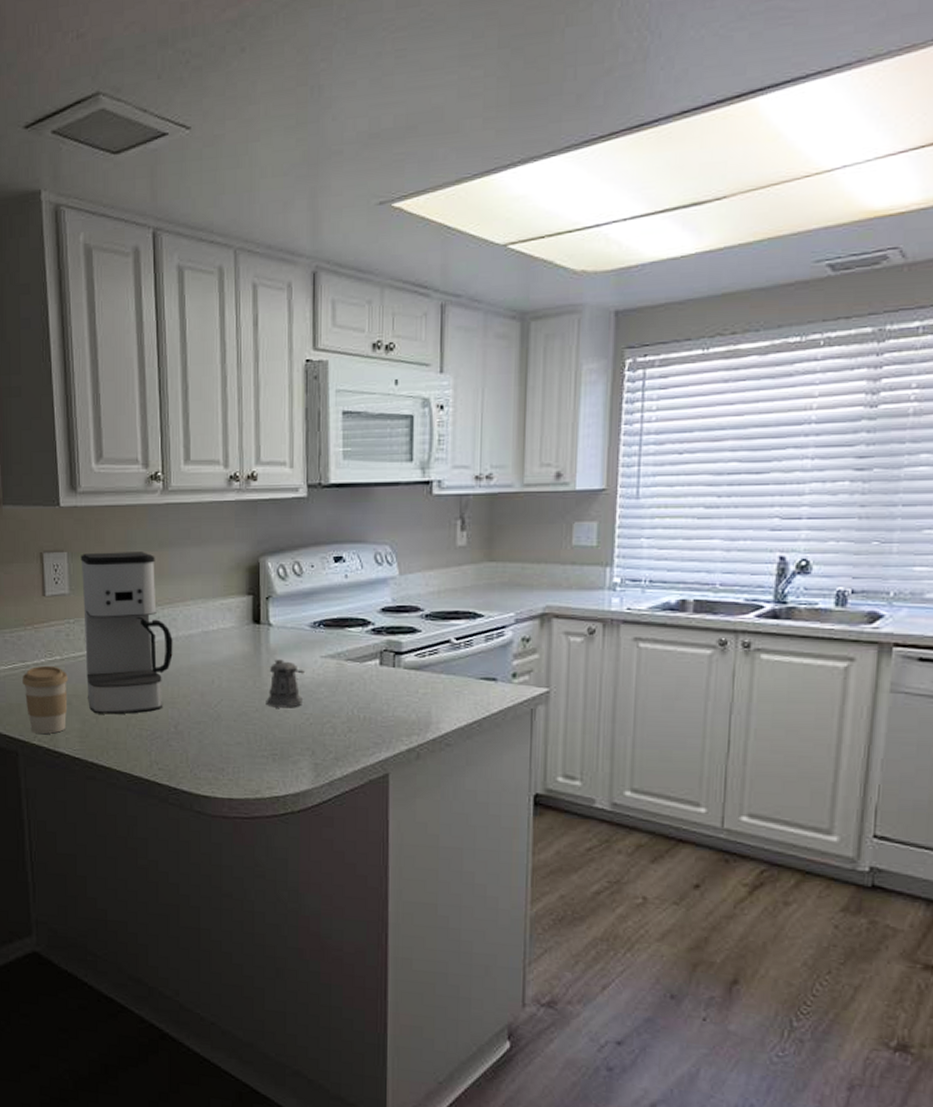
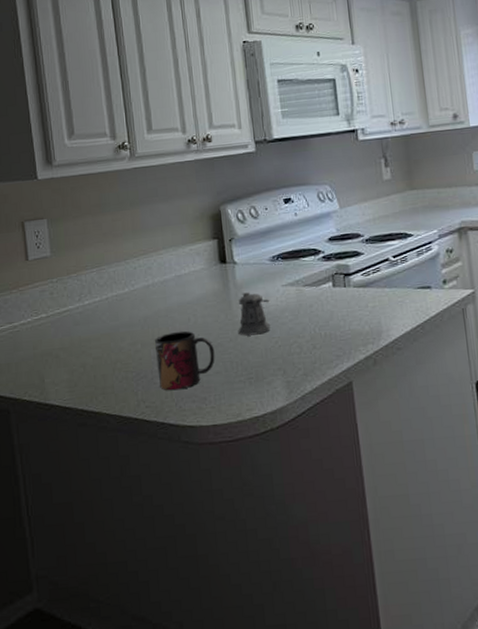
coffee cup: present [22,665,69,734] -> none [10,323,55,389]
coffee maker: present [80,552,173,715] -> none [59,211,151,363]
mug: none [173,694,238,756] -> present [154,331,215,391]

